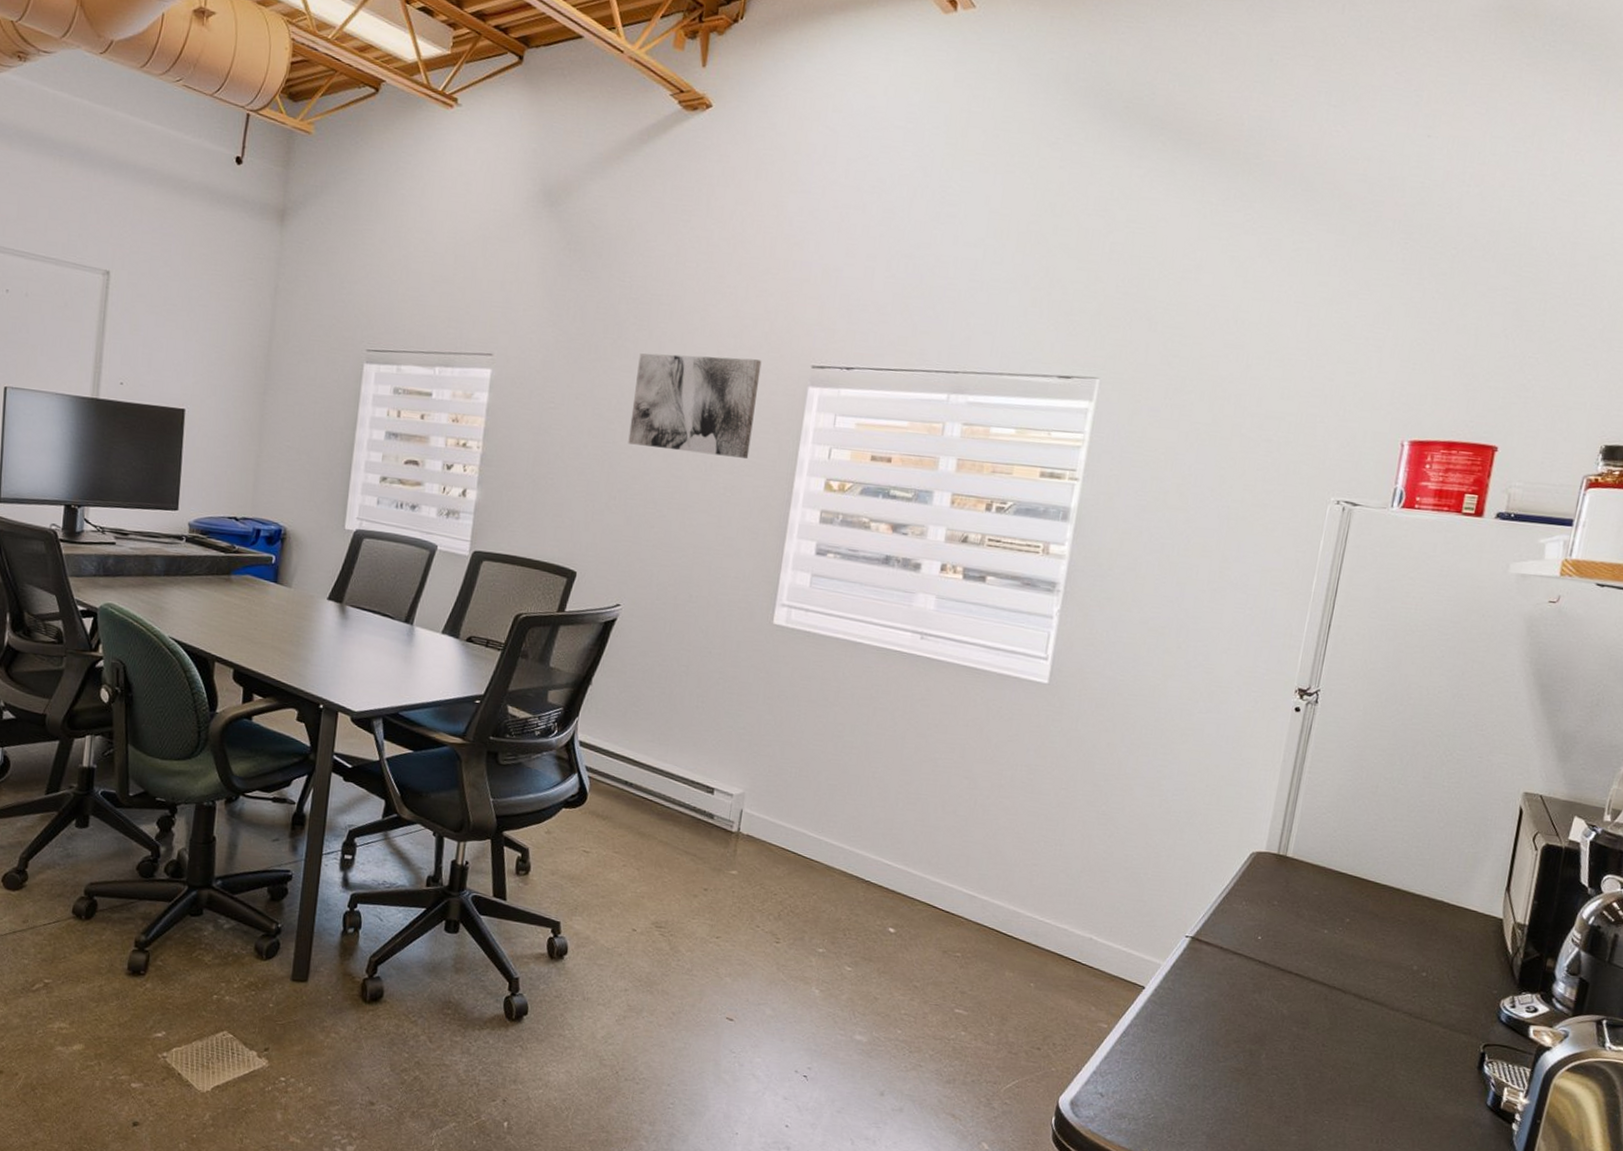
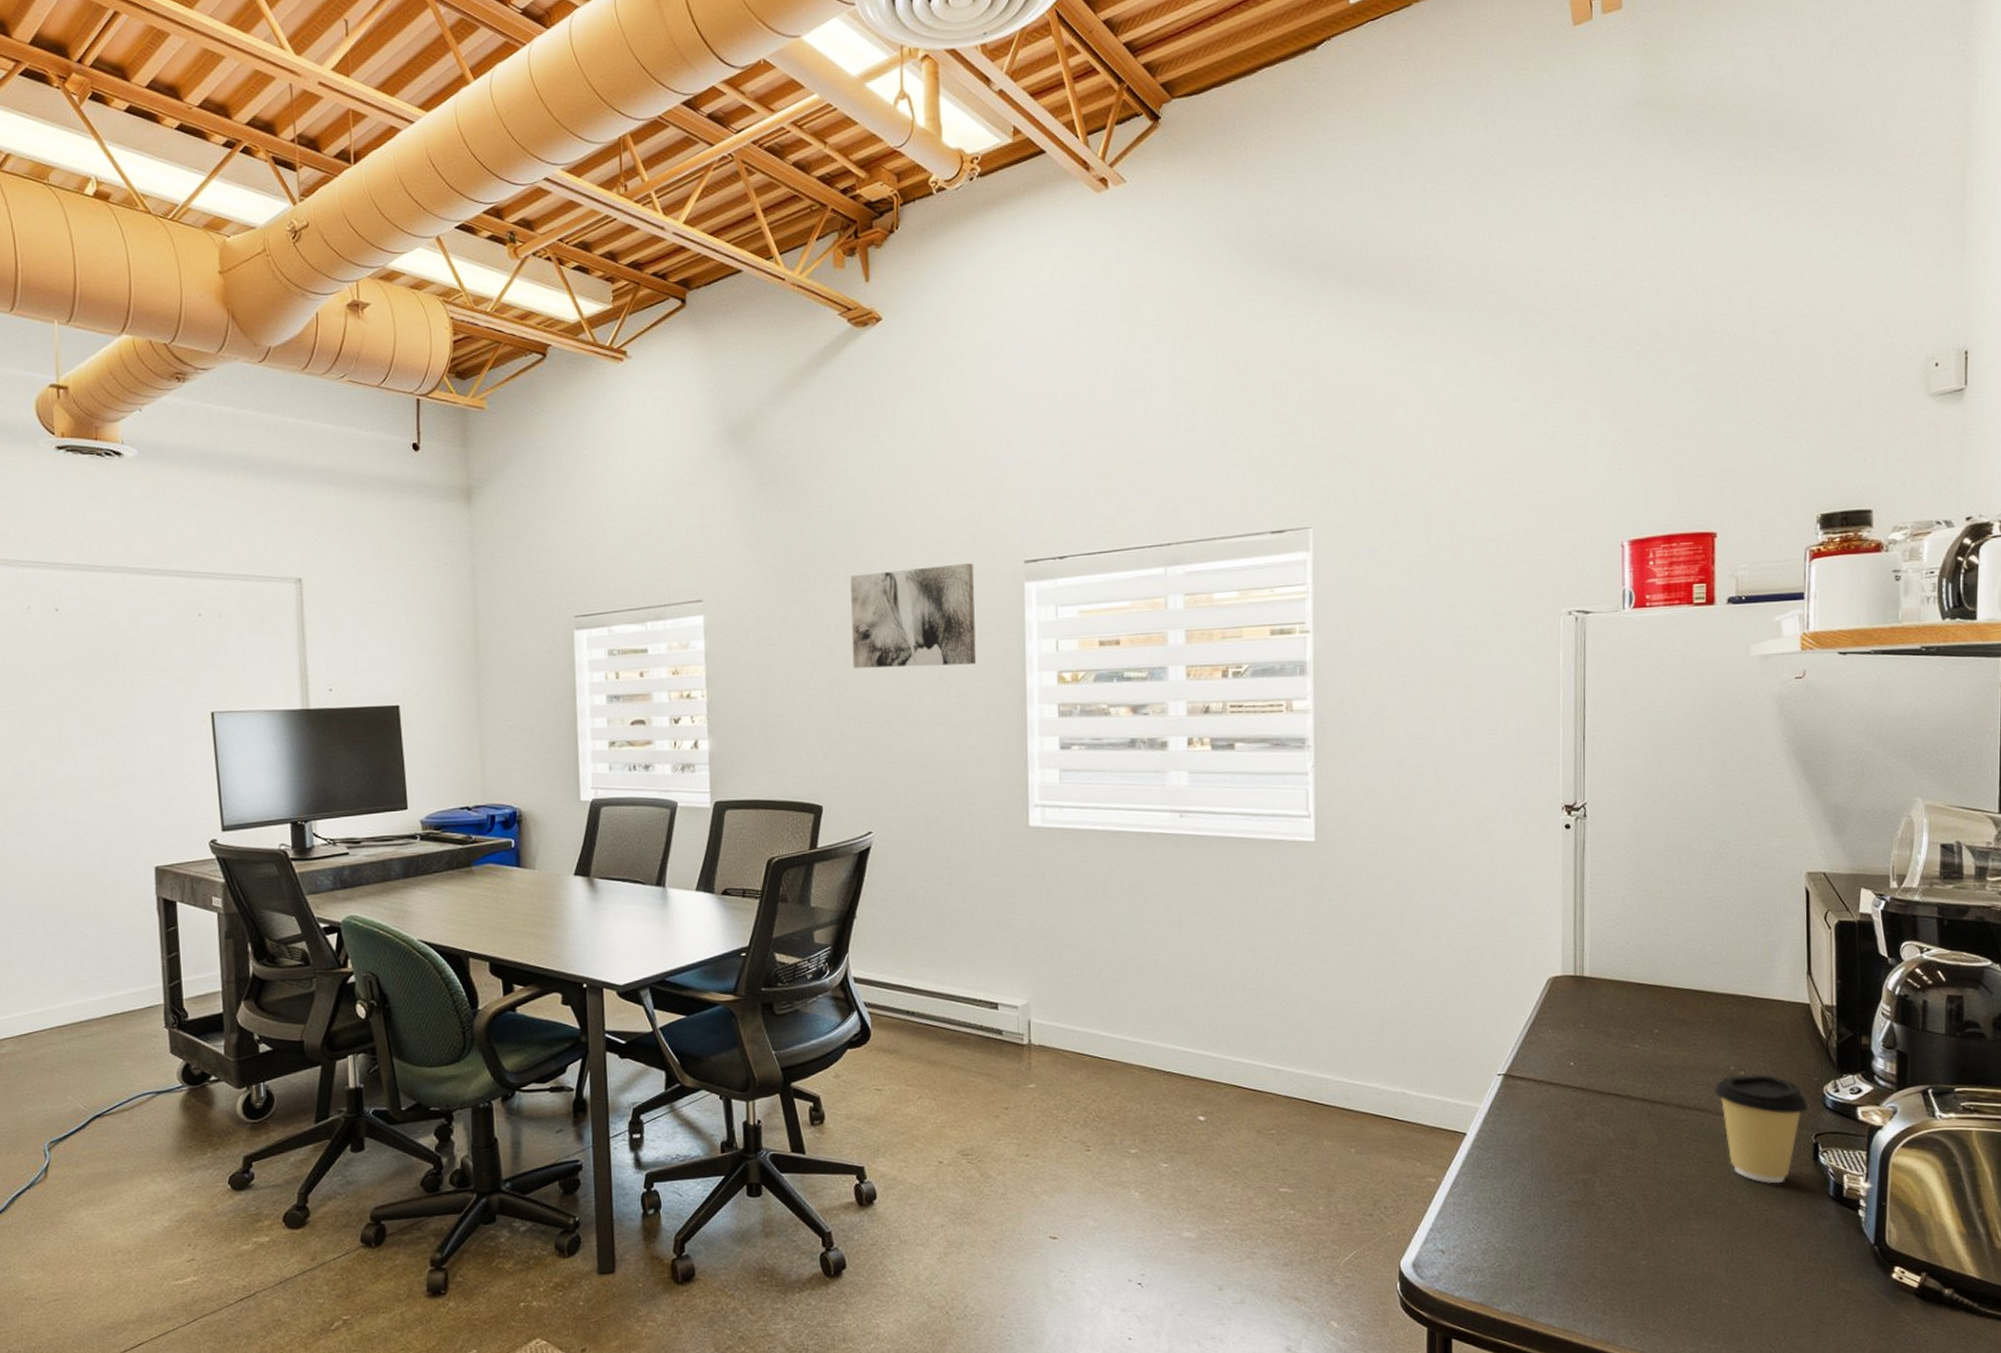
coffee cup: none [1392,974,1483,1085] -> present [1713,1074,1808,1183]

